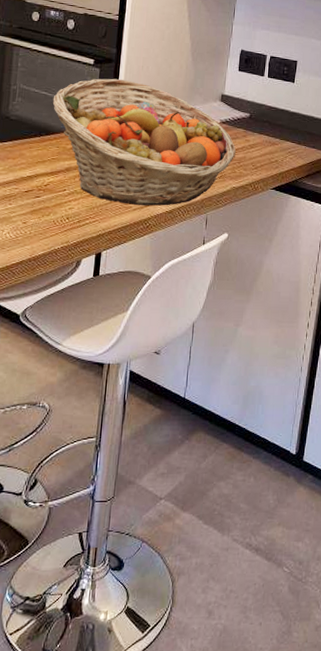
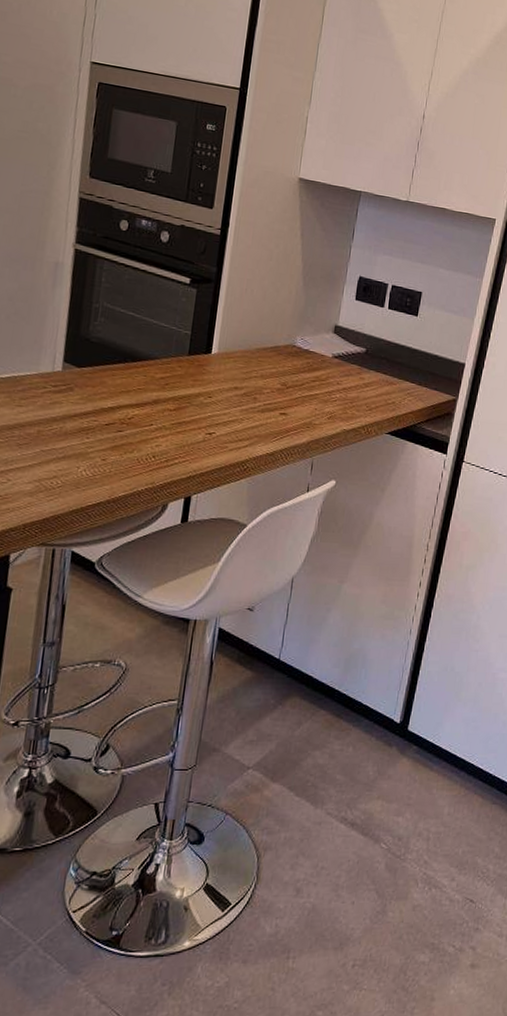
fruit basket: present [52,78,236,206] -> none [140,300,349,447]

